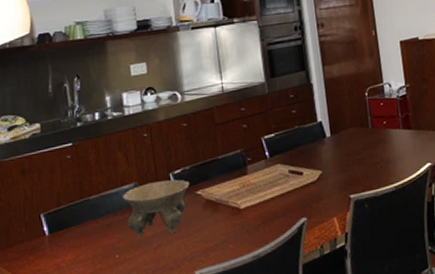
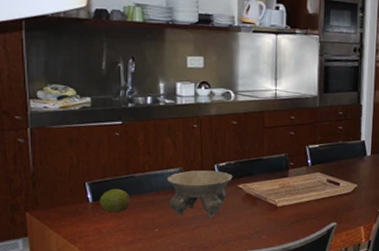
fruit: none [56,215,88,244] -> present [99,188,131,213]

